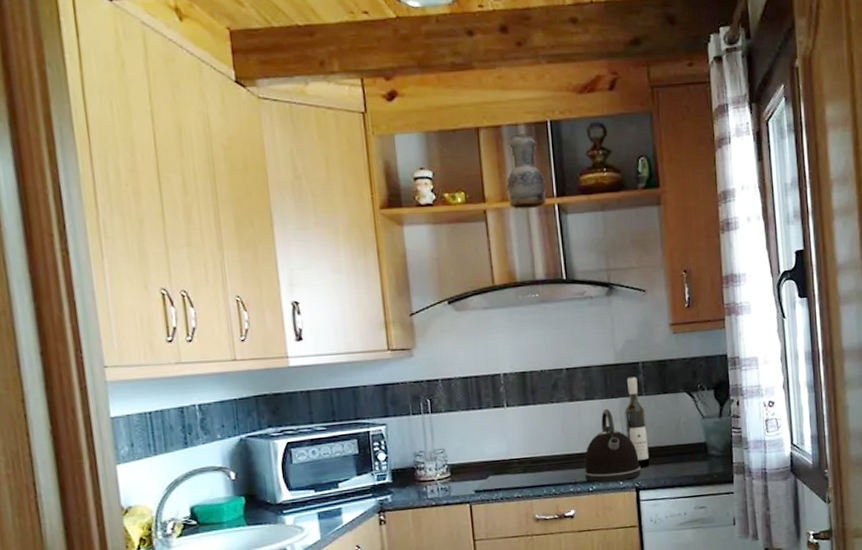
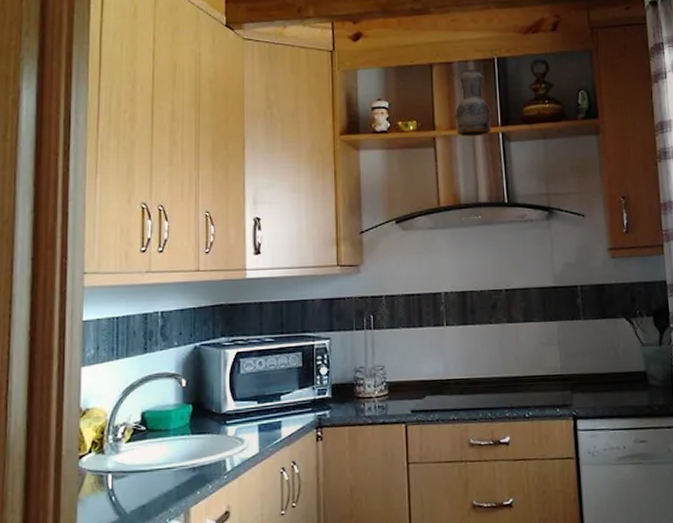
kettle: present [584,408,641,483] -> none [520,331,579,409]
bottle: present [624,376,650,468] -> none [562,300,588,396]

